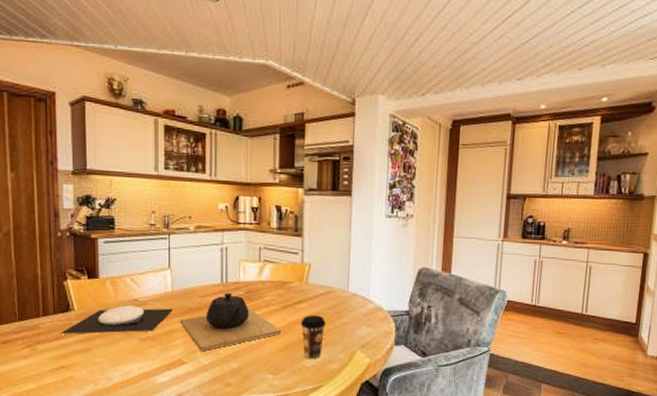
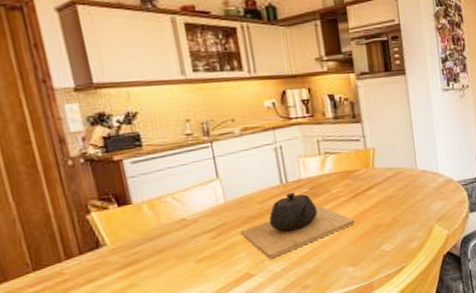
plate: present [61,305,173,334] -> none [93,220,230,275]
coffee cup: present [300,315,326,360] -> none [373,198,400,244]

